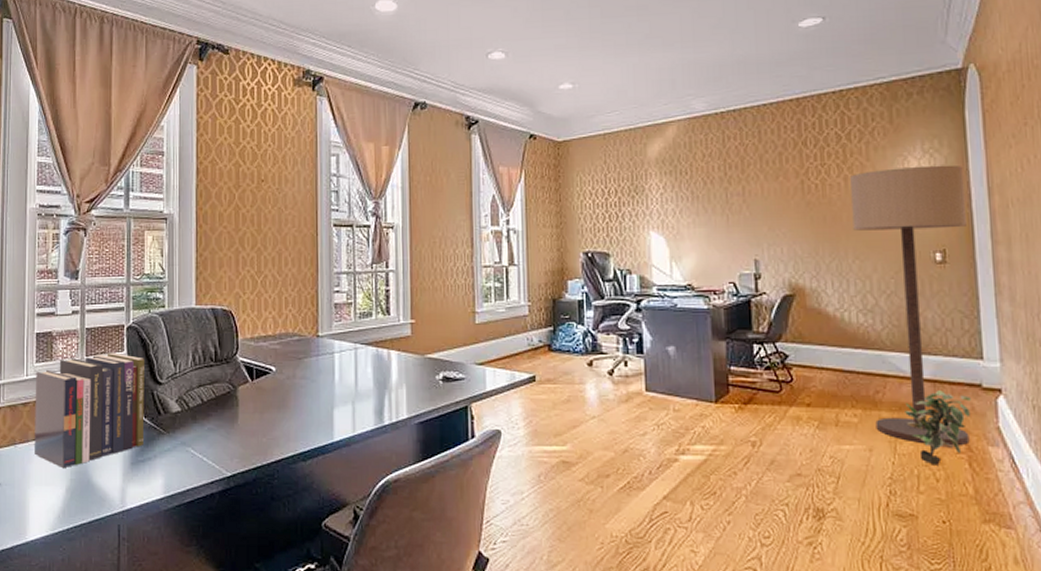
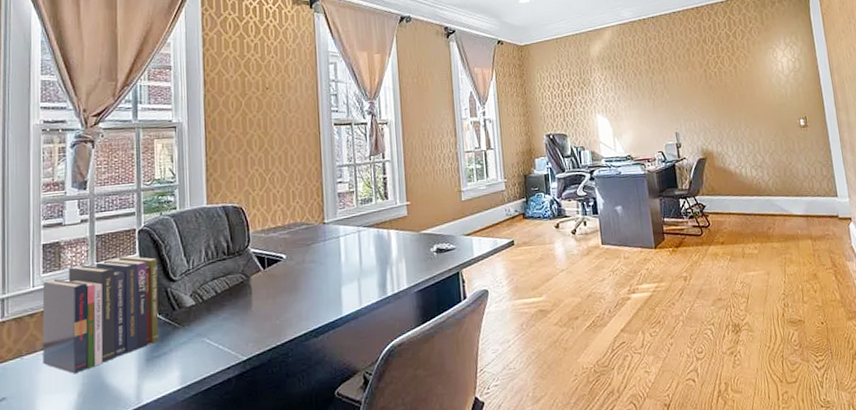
floor lamp: present [850,165,970,446] -> none [738,54,834,264]
potted plant: present [904,390,972,465] -> none [788,222,833,280]

